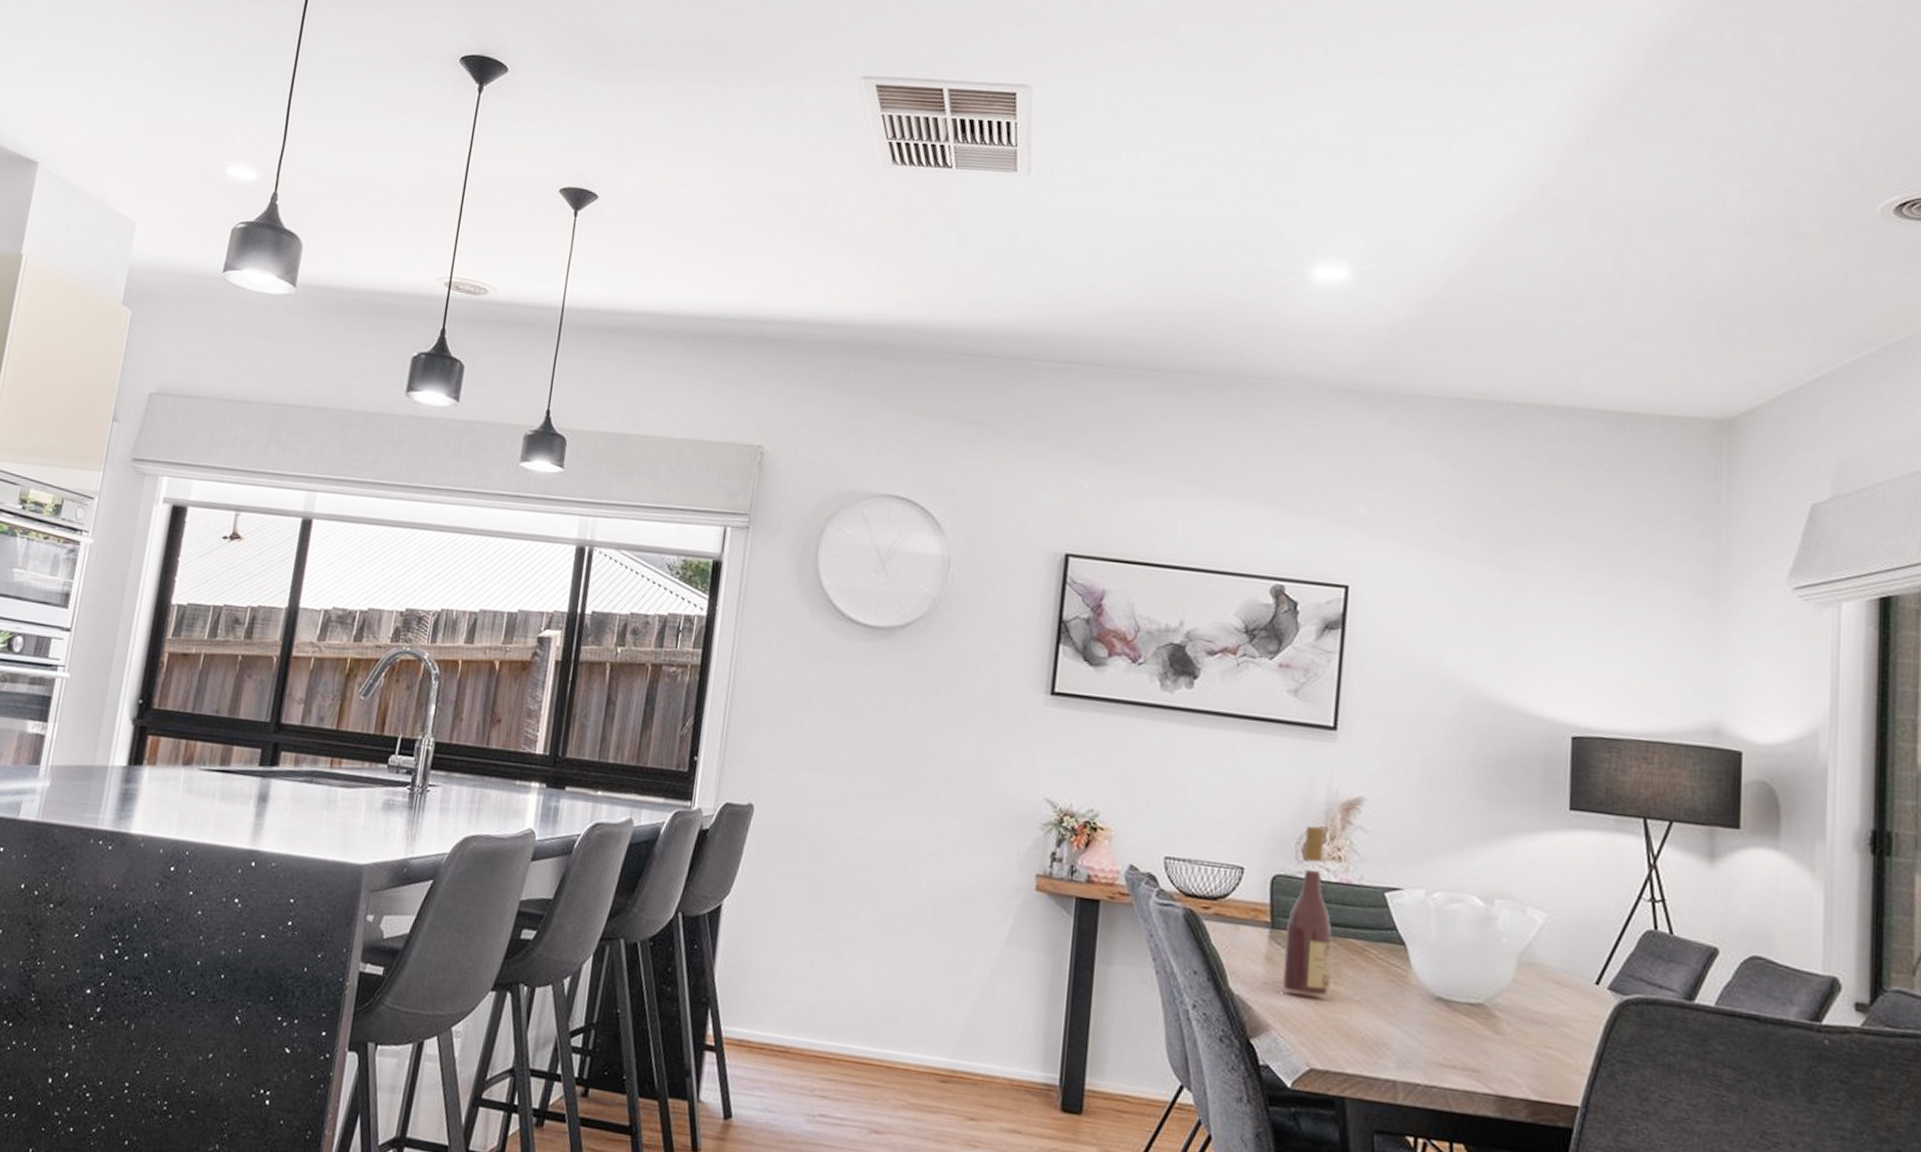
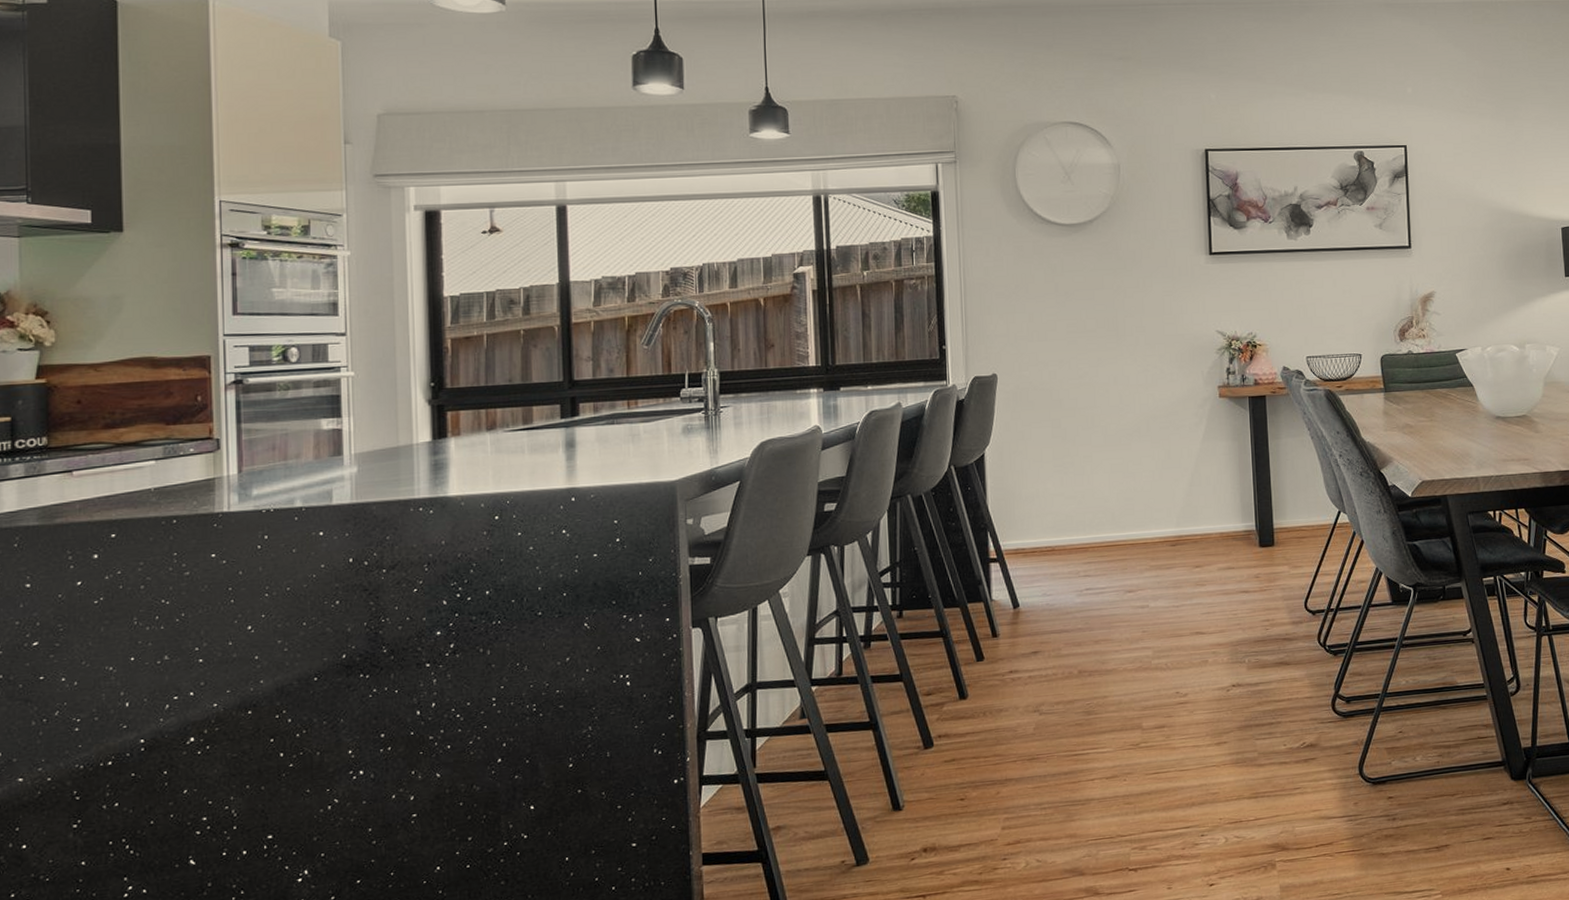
wine bottle: present [1283,826,1333,996] -> none [1395,317,1428,432]

